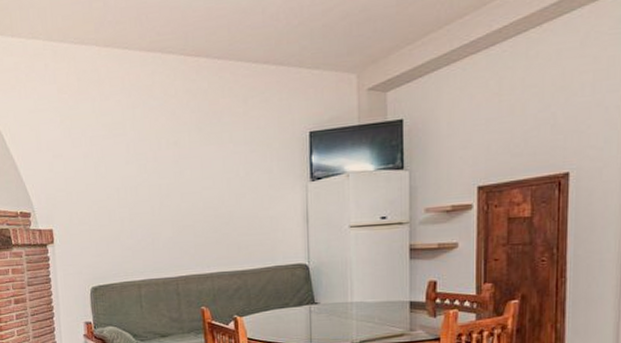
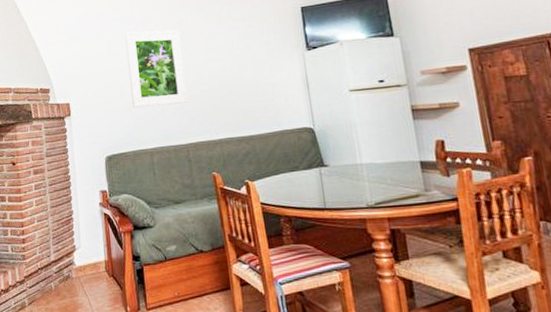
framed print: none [114,151,180,238] -> present [124,30,188,109]

